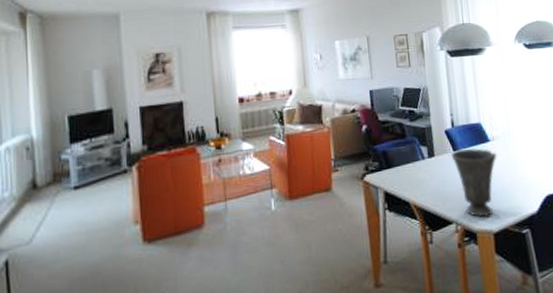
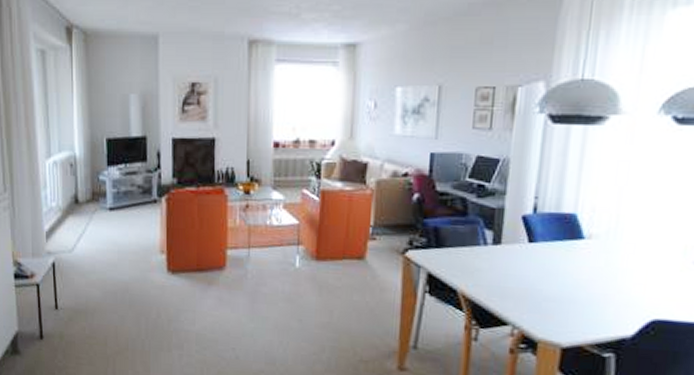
vase: present [451,147,497,218] -> none [524,241,590,329]

